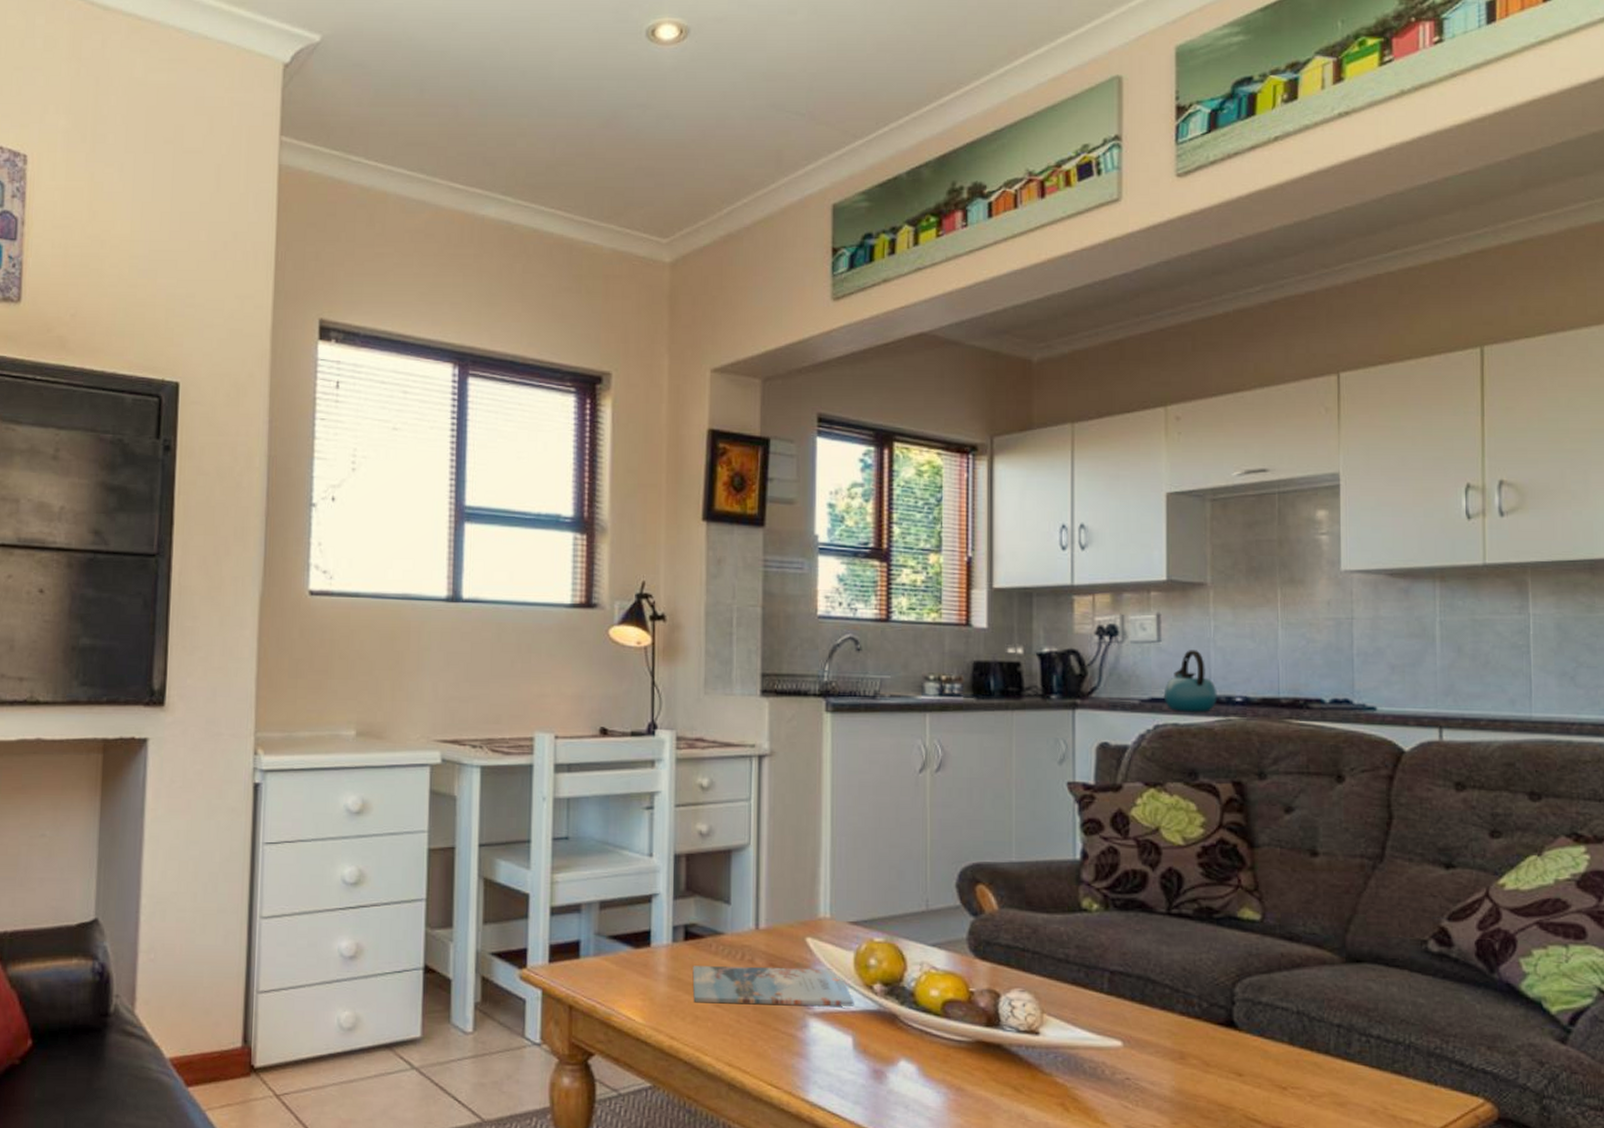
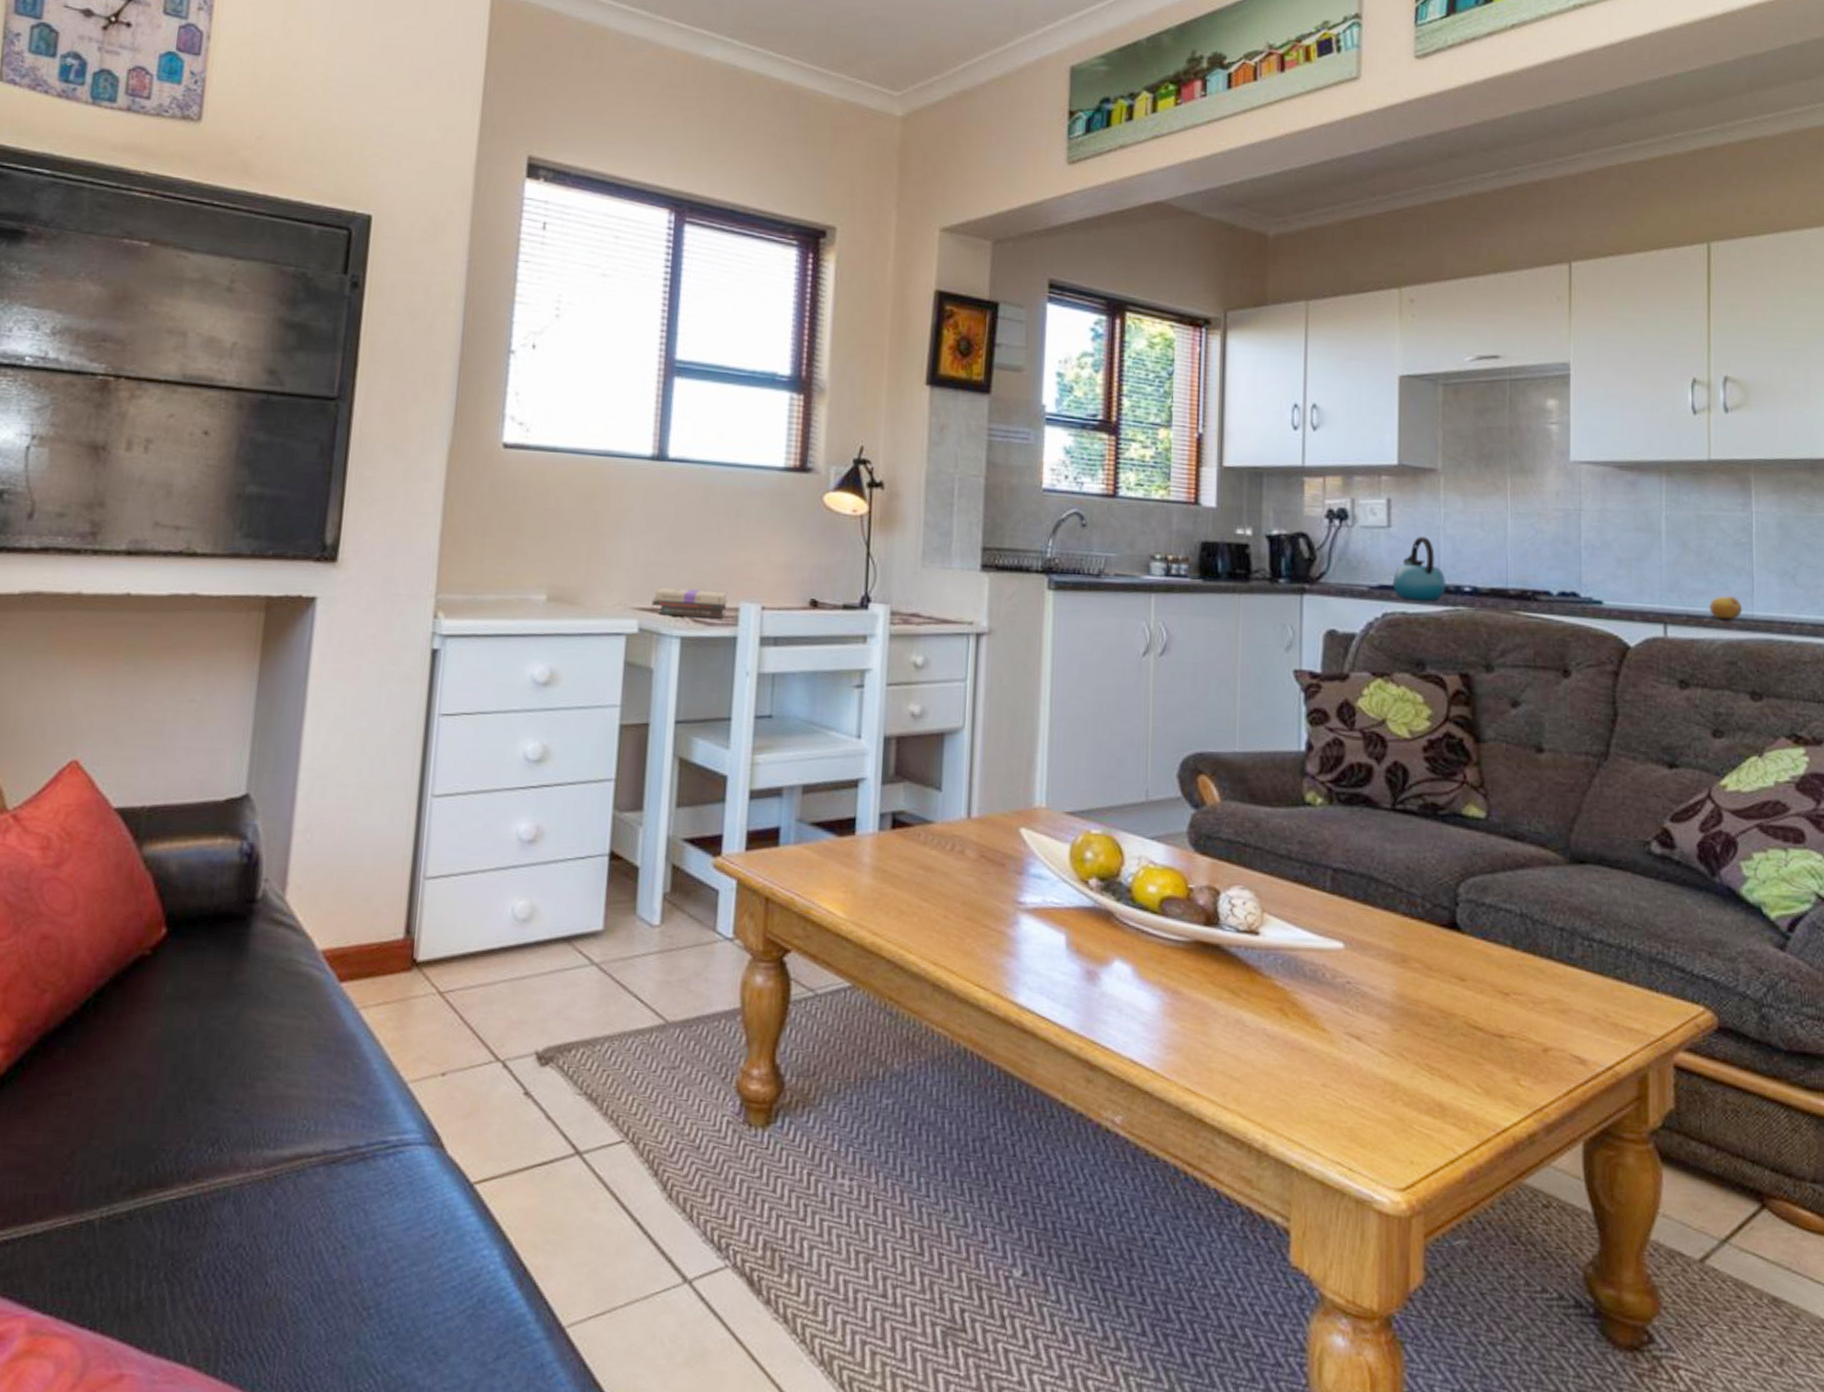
books: none [452,721,523,748] -> present [652,588,728,619]
magazine: present [692,966,854,1006] -> none [899,856,1069,902]
fruit: none [1486,698,1519,725] -> present [1709,596,1742,622]

